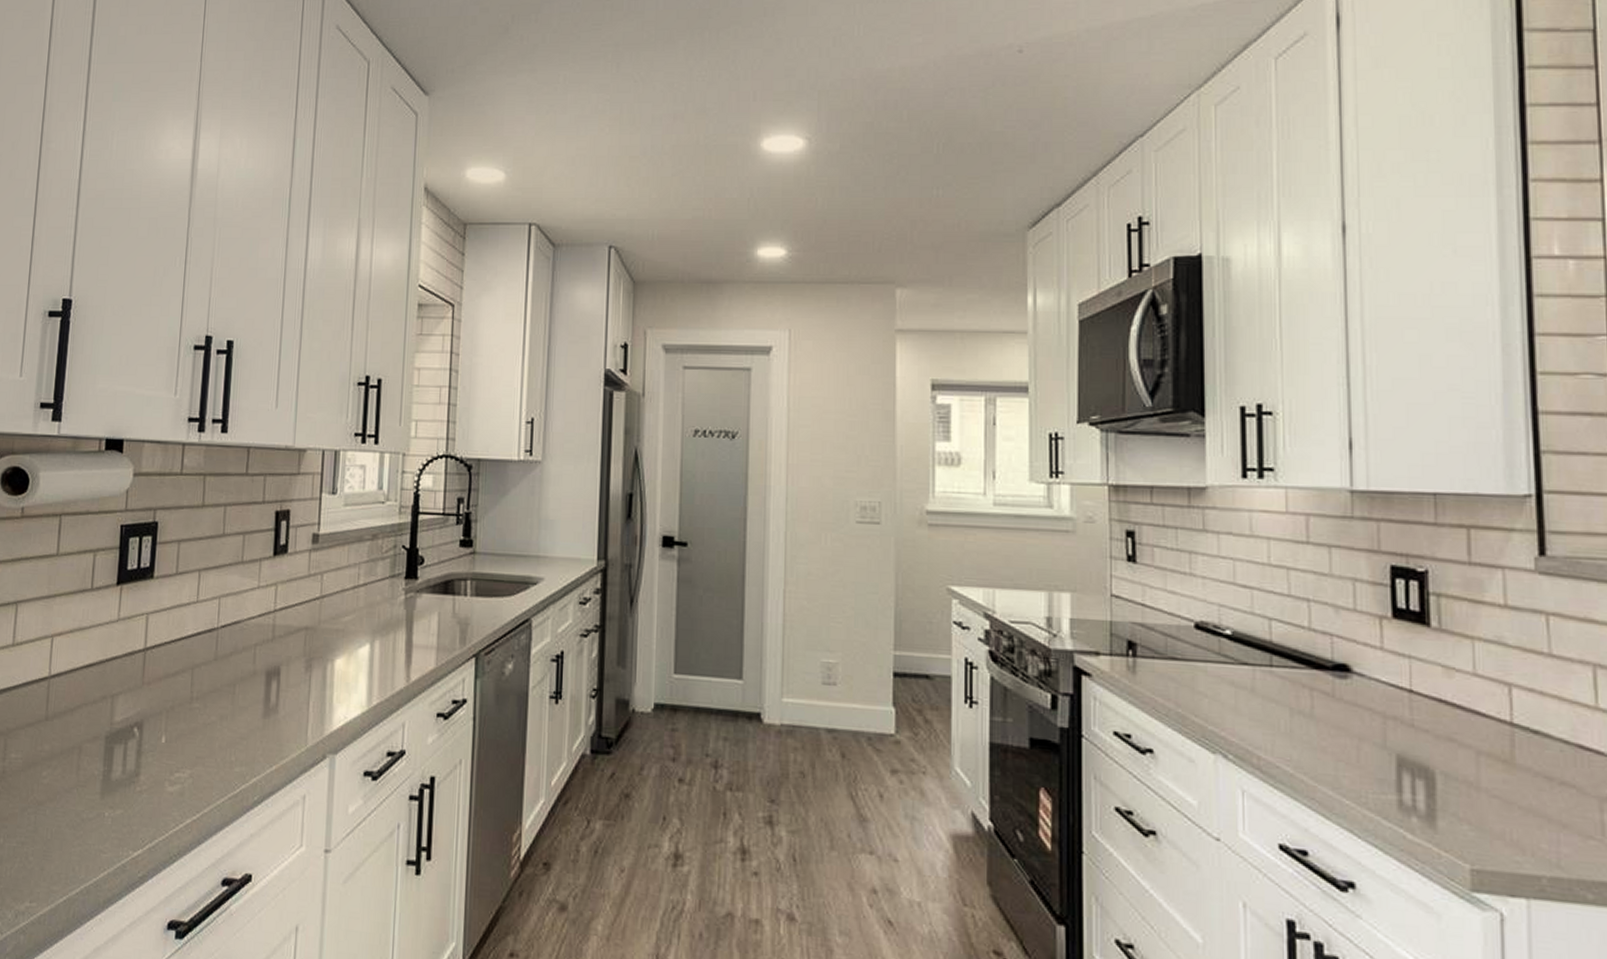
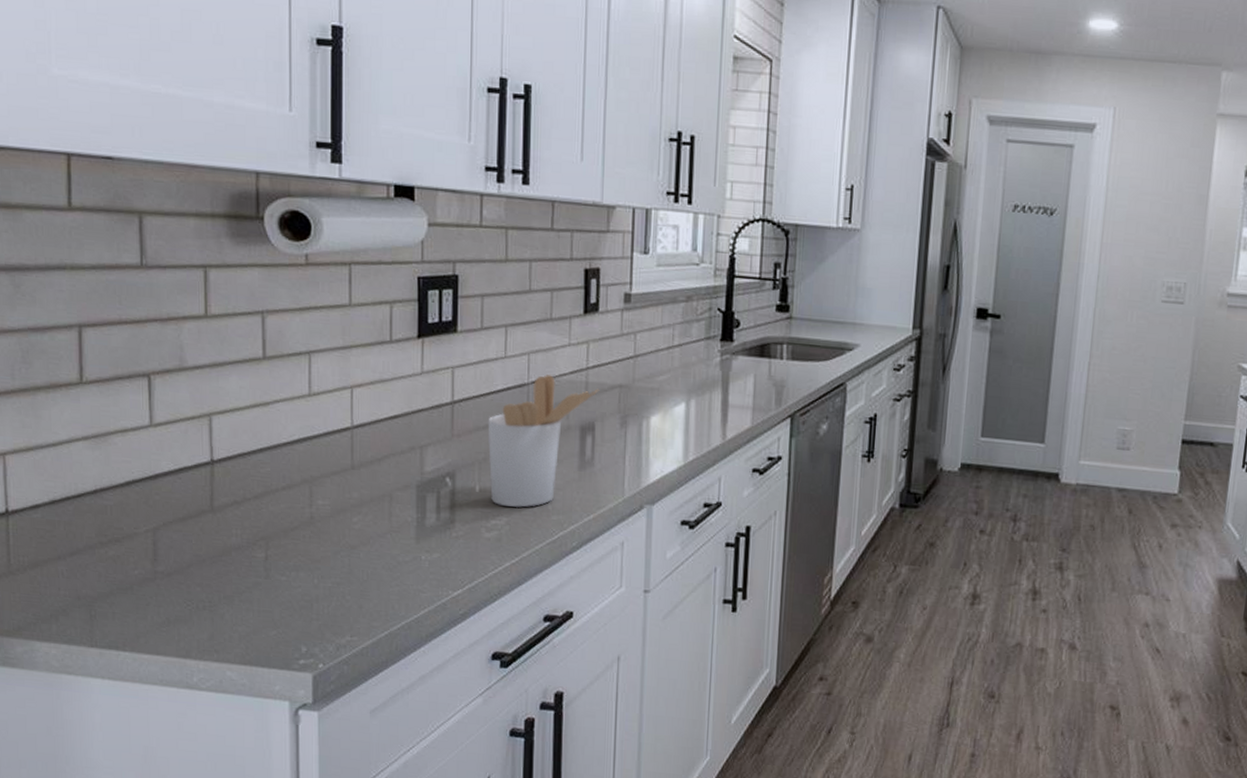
utensil holder: none [176,618,286,759] -> present [488,374,599,508]

